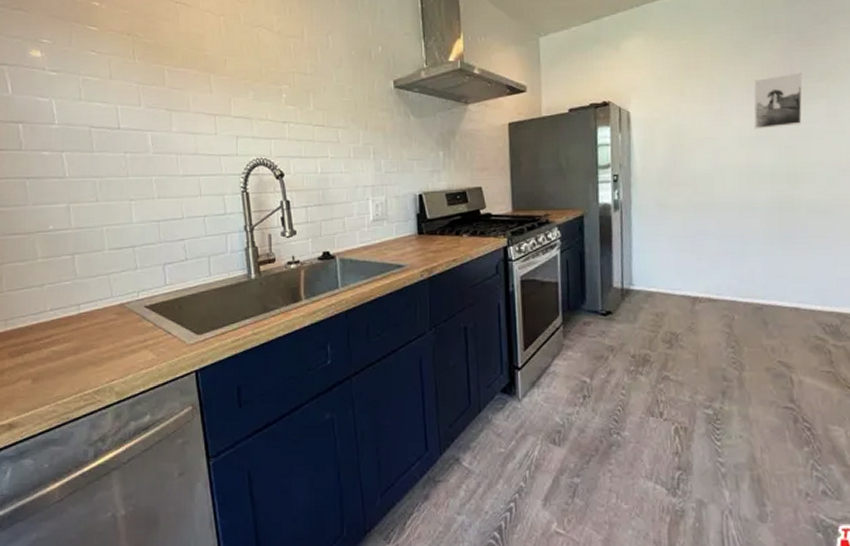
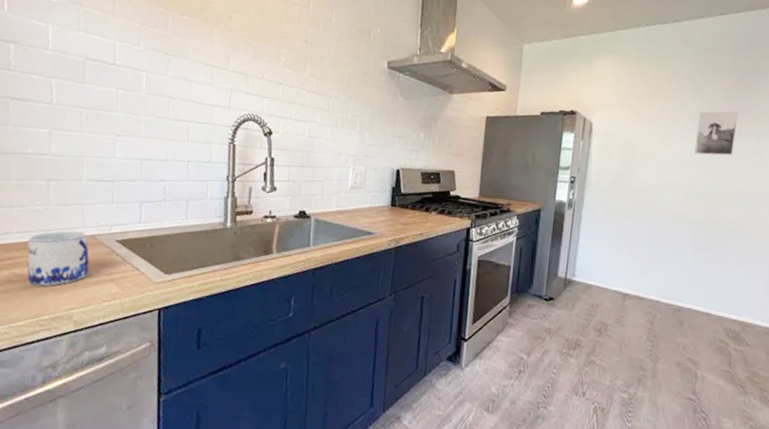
mug: none [61,301,123,361] -> present [27,230,90,287]

